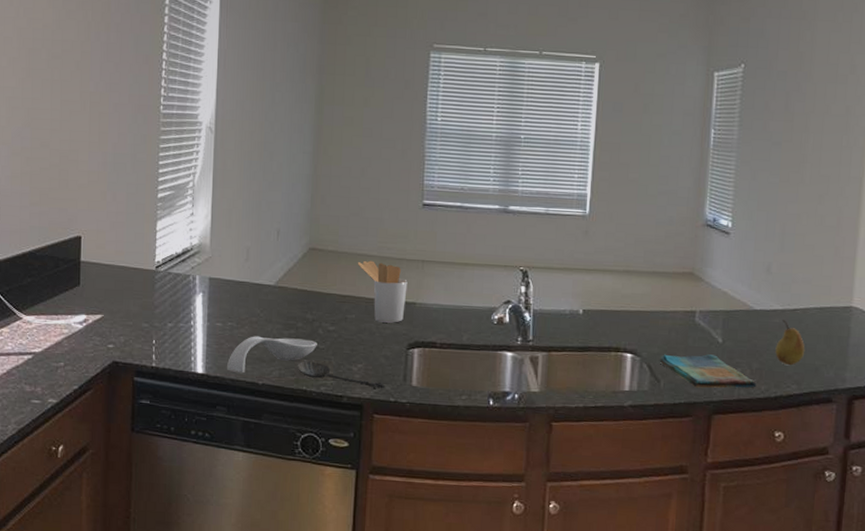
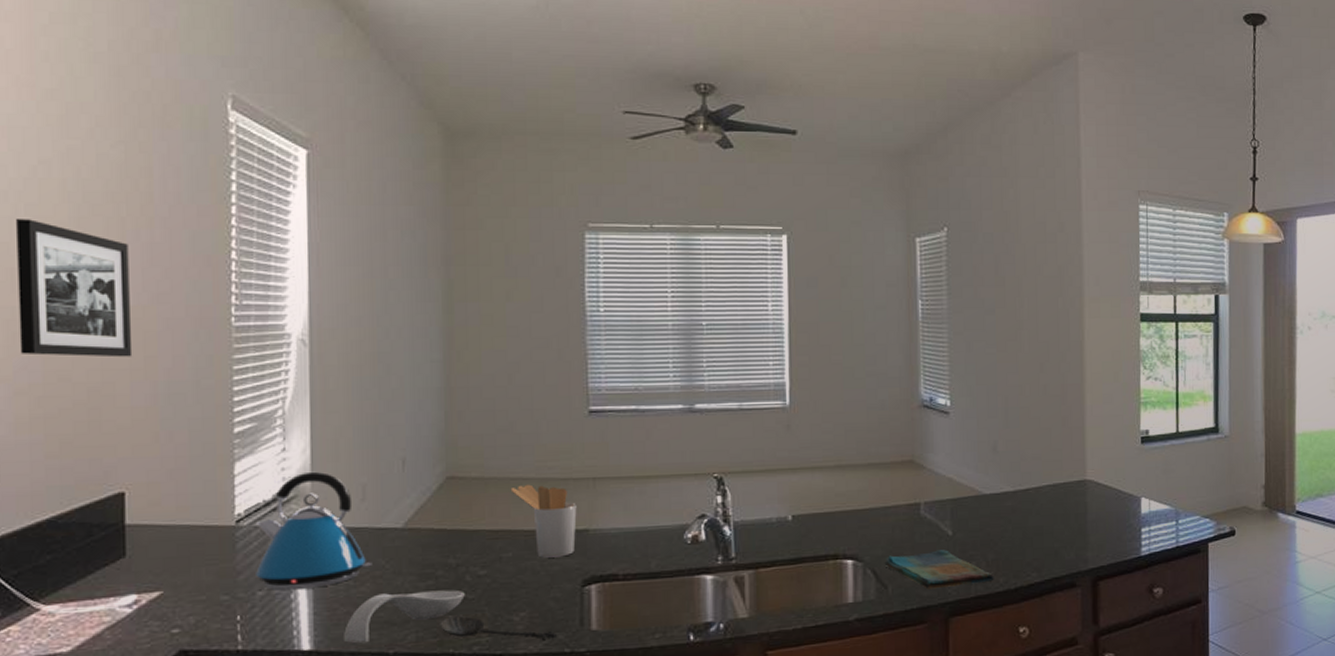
picture frame: none [16,19,92,132] -> present [15,219,133,358]
kettle: none [168,233,251,326] -> present [256,471,372,591]
fruit: present [775,320,805,366] -> none [1010,502,1042,552]

